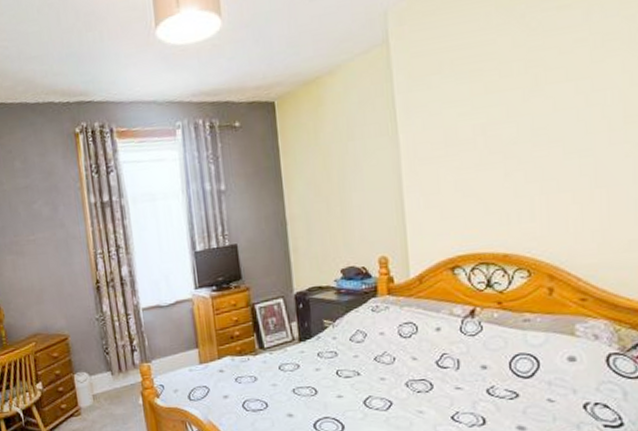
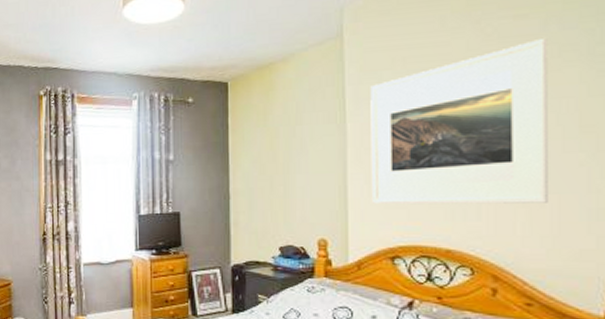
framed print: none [420,28,599,215] -> present [370,37,550,205]

